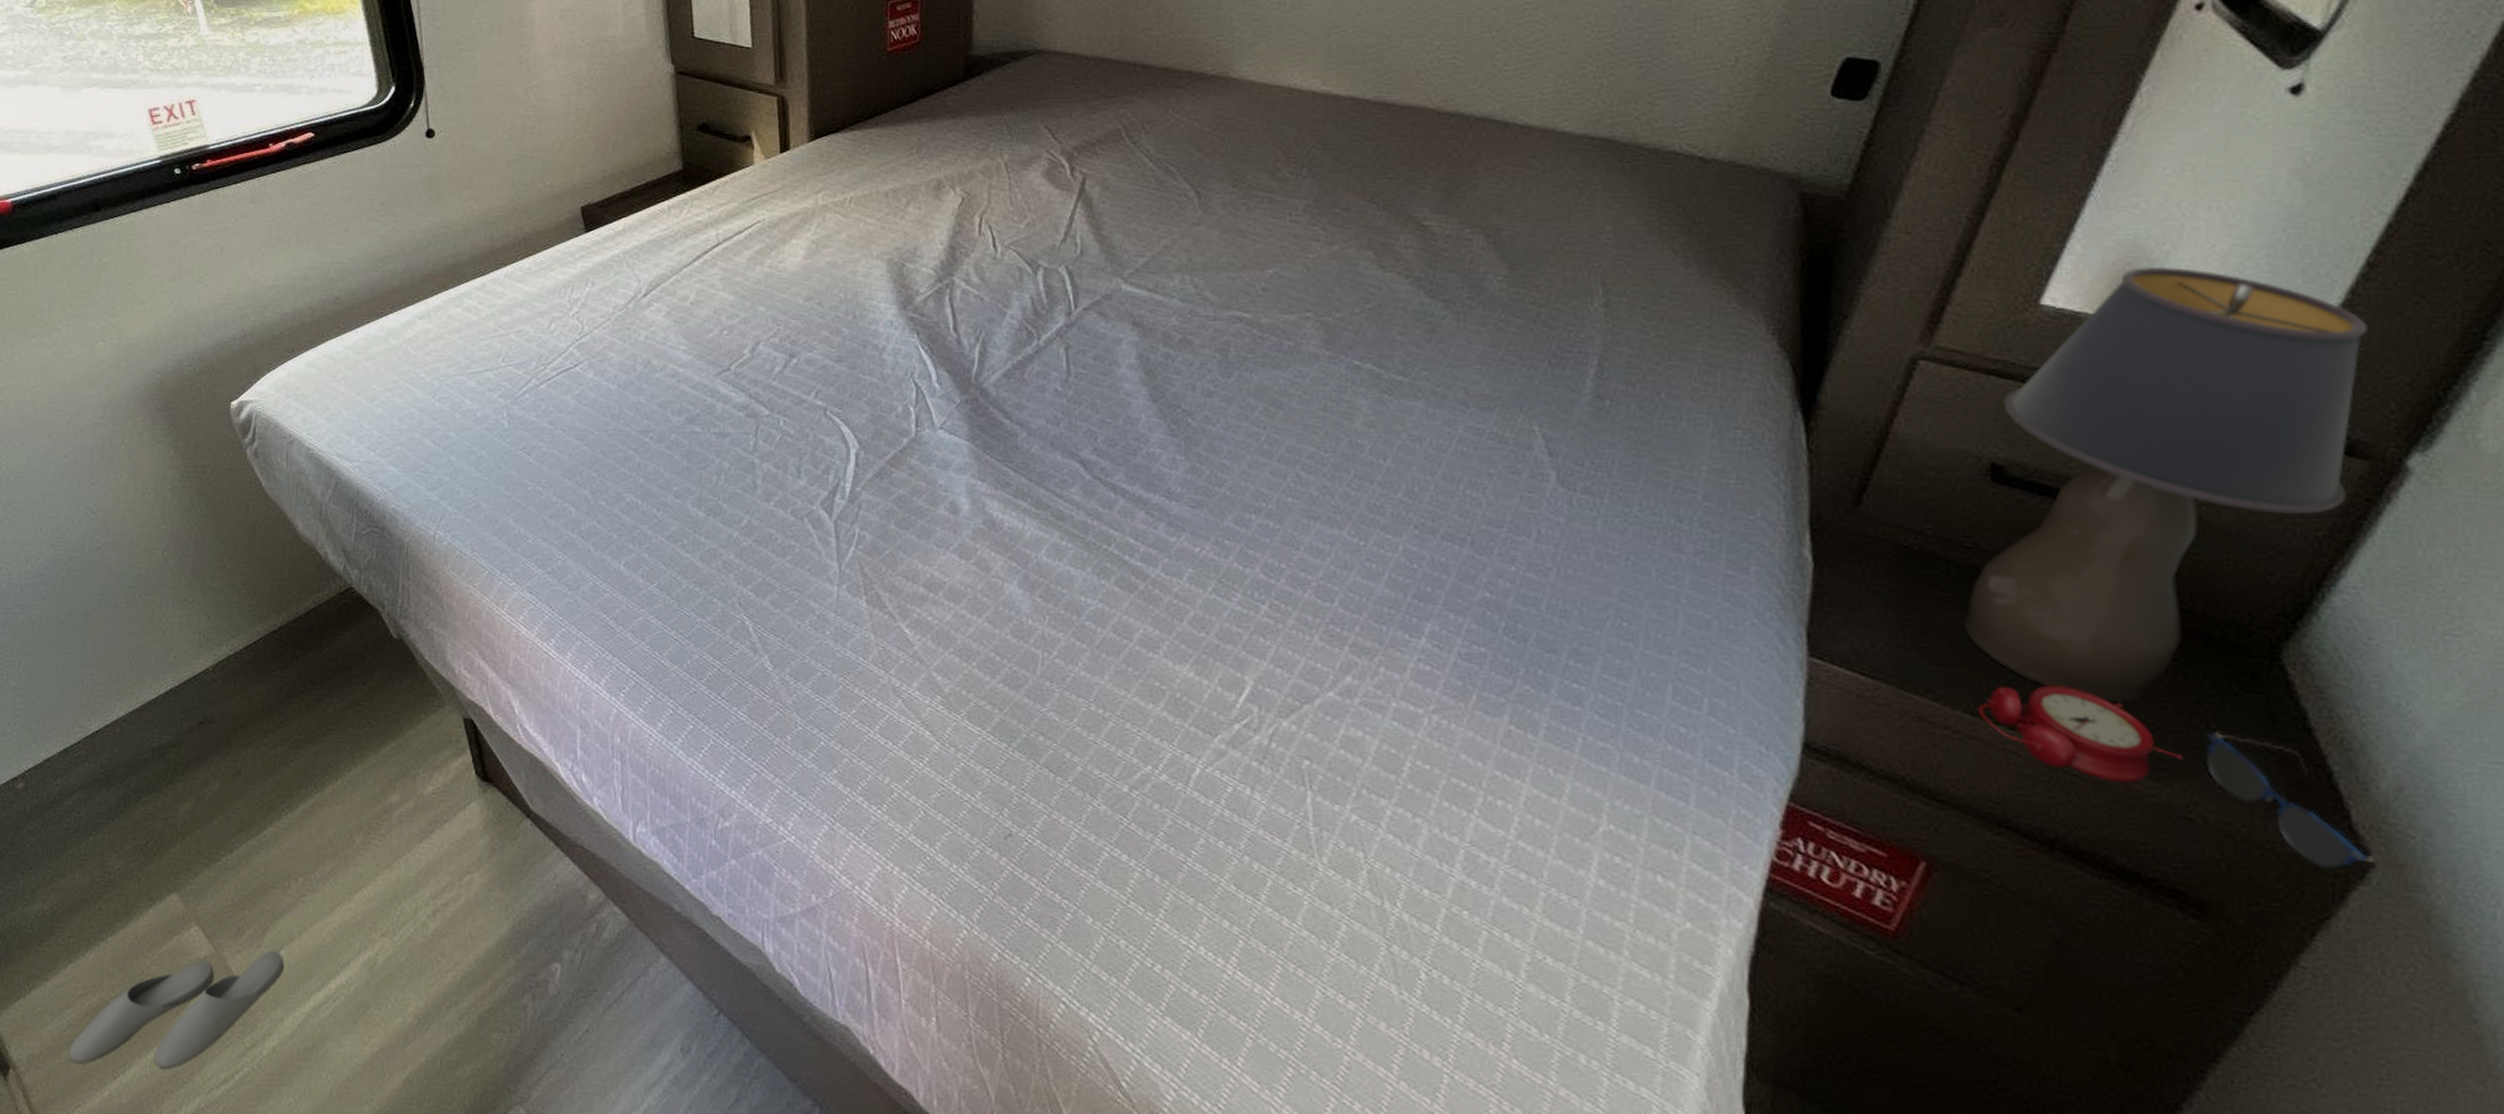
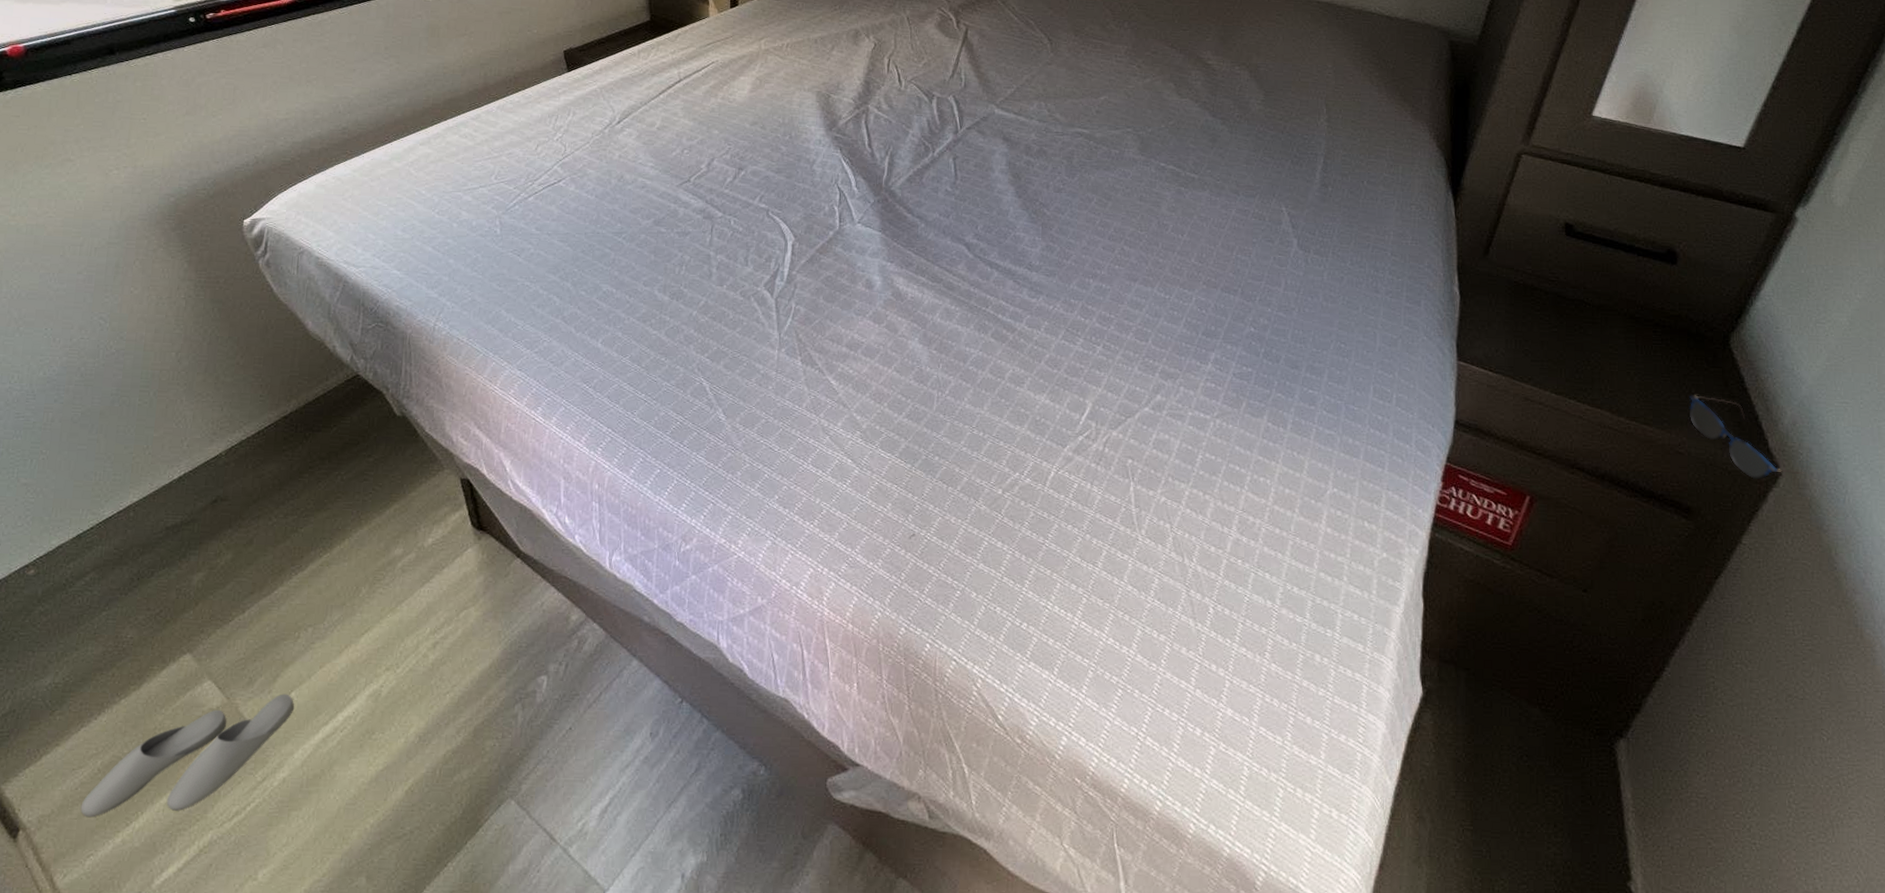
table lamp: present [1964,266,2367,704] -> none [1551,89,1773,380]
alarm clock: present [1977,685,2183,783] -> none [1559,370,1677,432]

